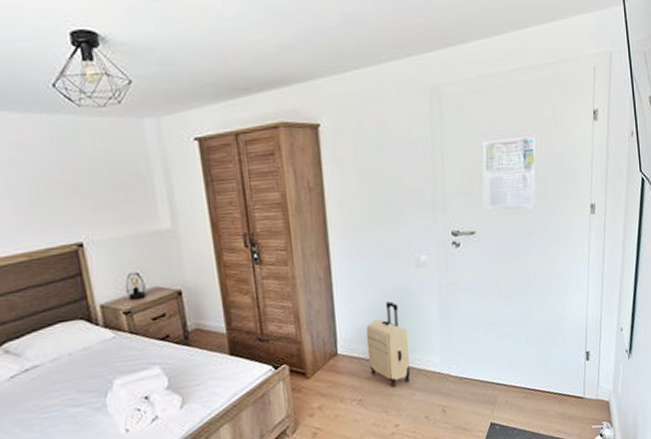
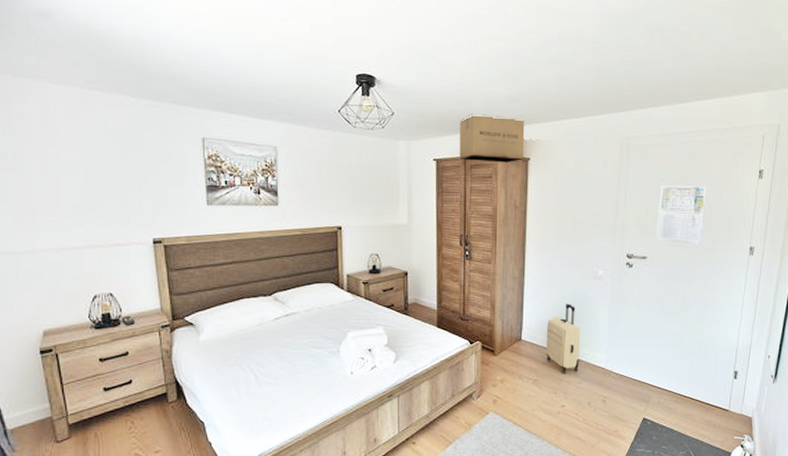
box: none [222,71,311,136] -> present [459,114,525,163]

